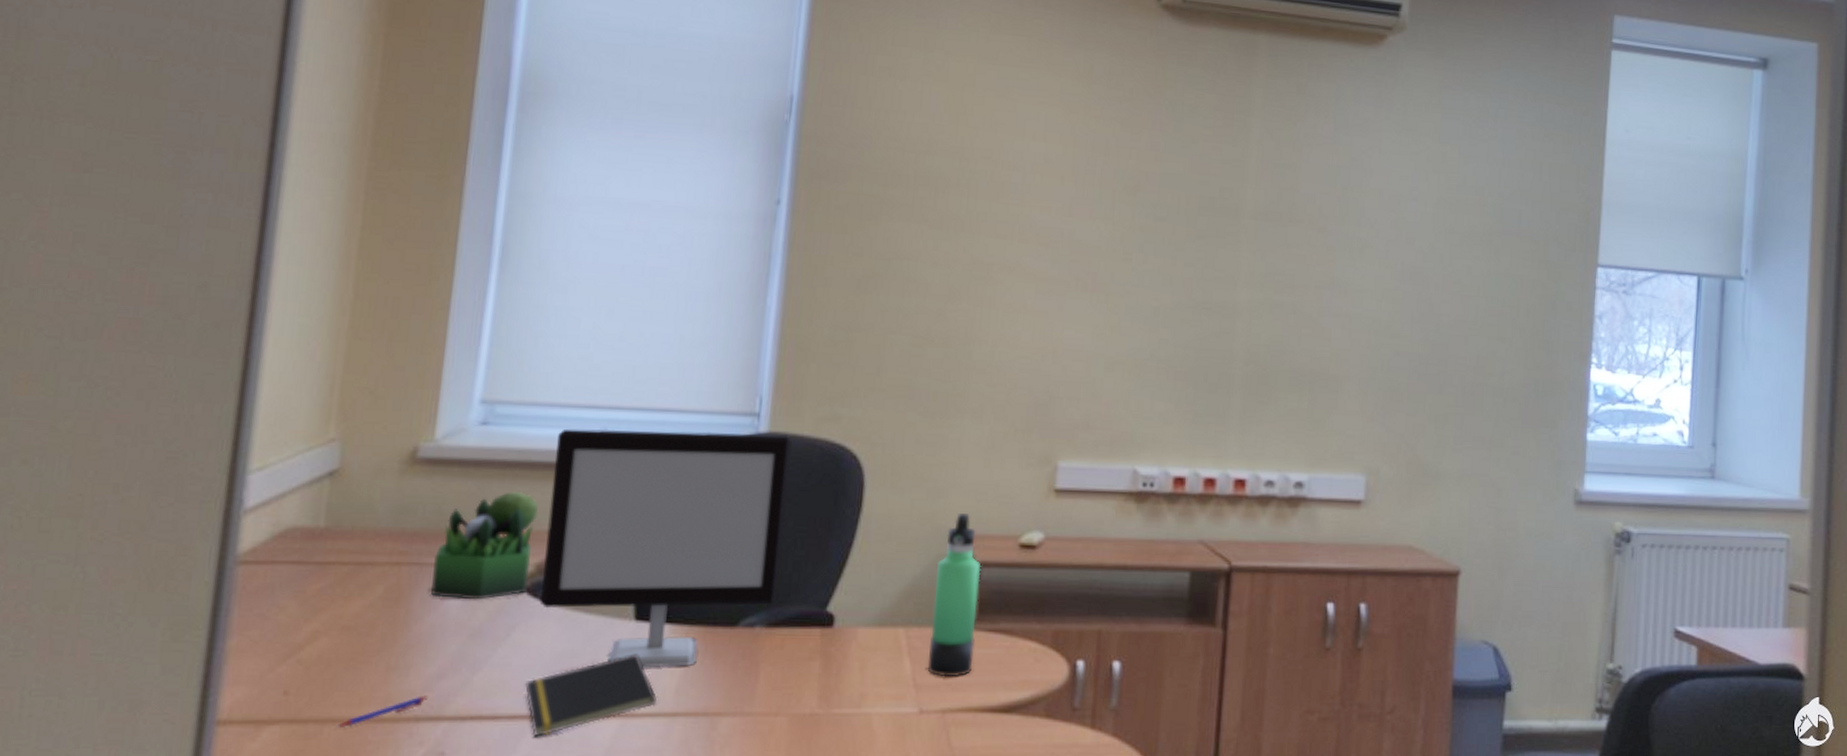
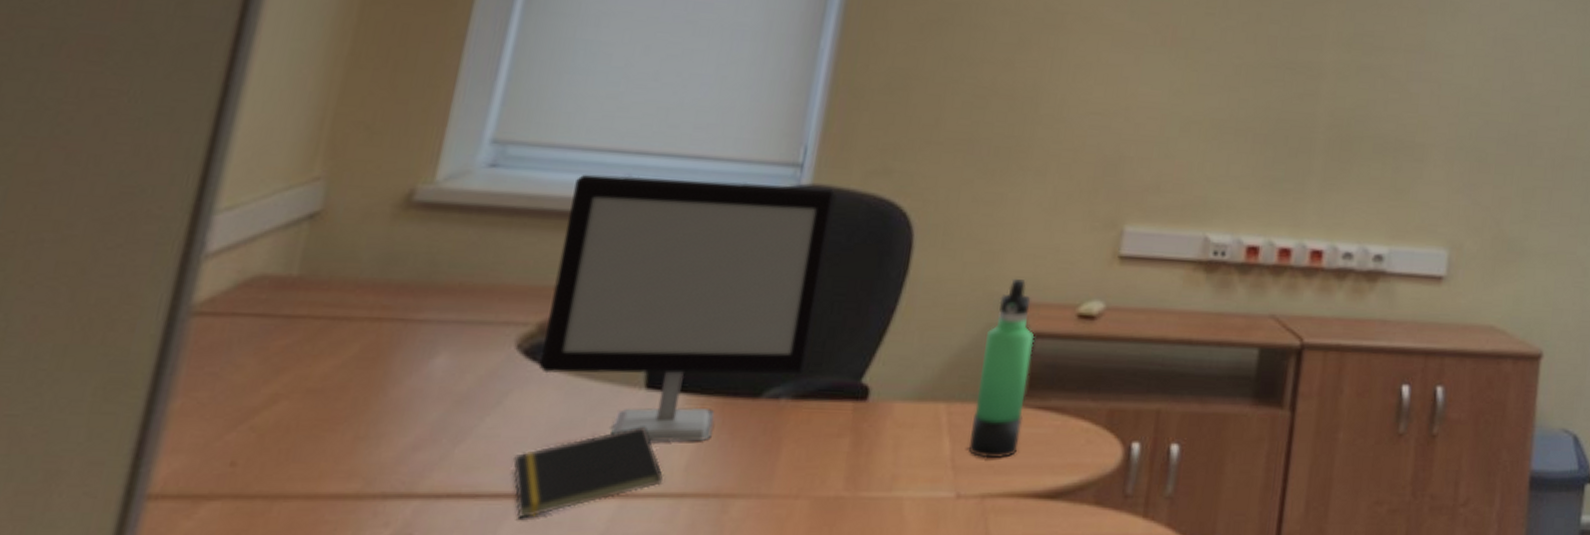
pen: present [336,695,429,727] -> none [288,469,400,505]
plant: present [431,492,539,600] -> none [414,242,548,363]

